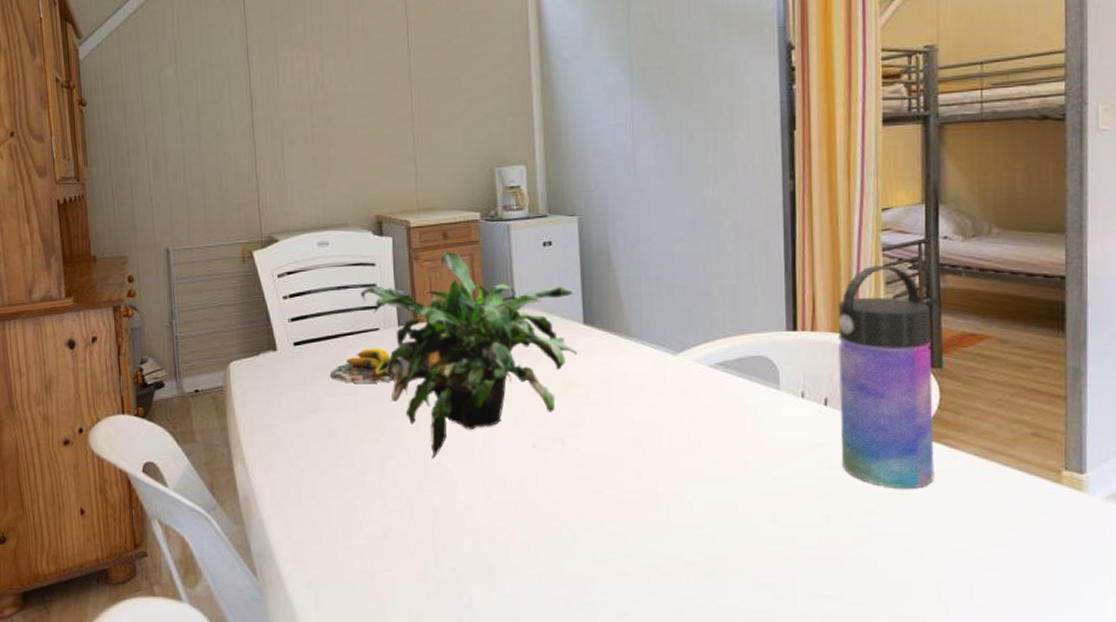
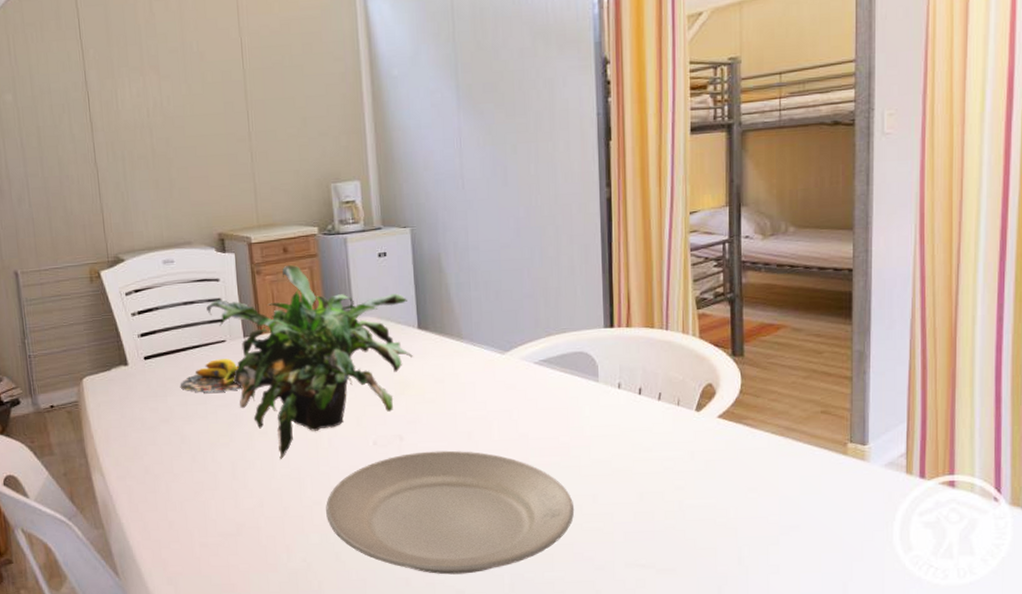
plate: none [479,457,752,596] -> present [326,450,575,575]
water bottle: present [837,264,934,489] -> none [650,264,736,466]

